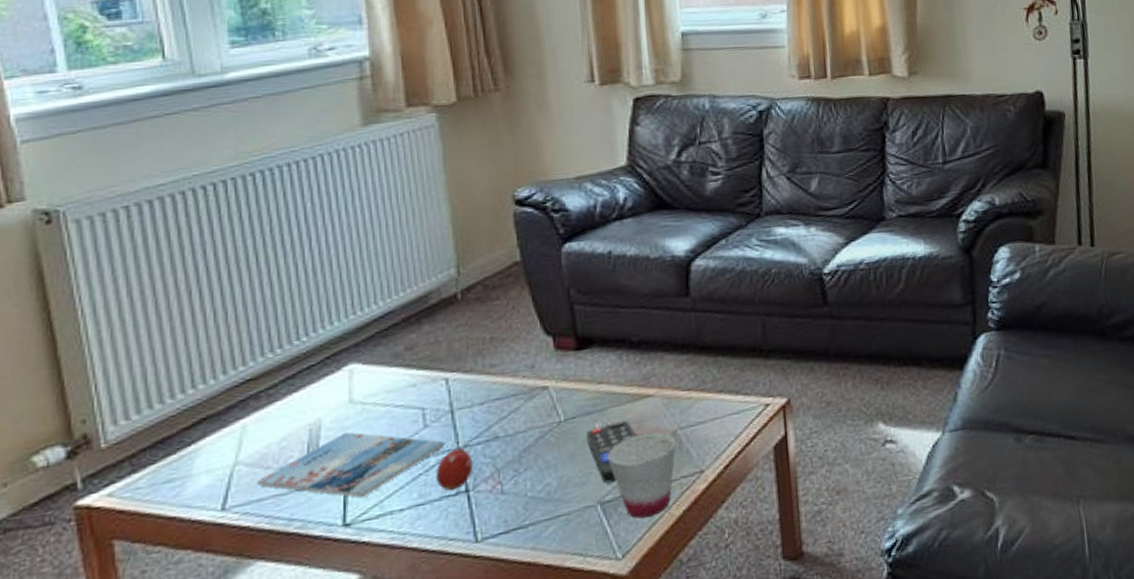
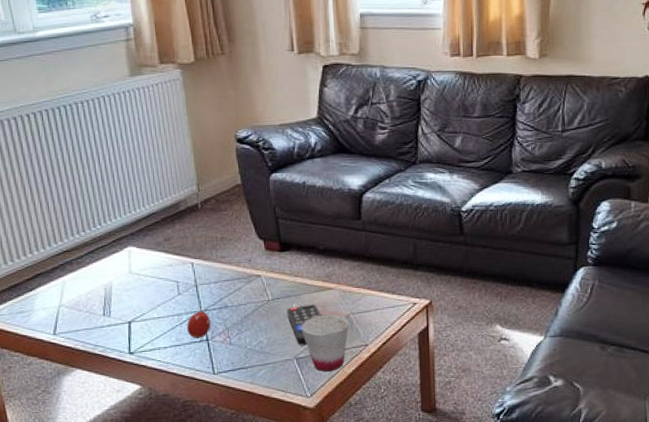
magazine: present [257,431,446,499] -> none [74,292,193,337]

